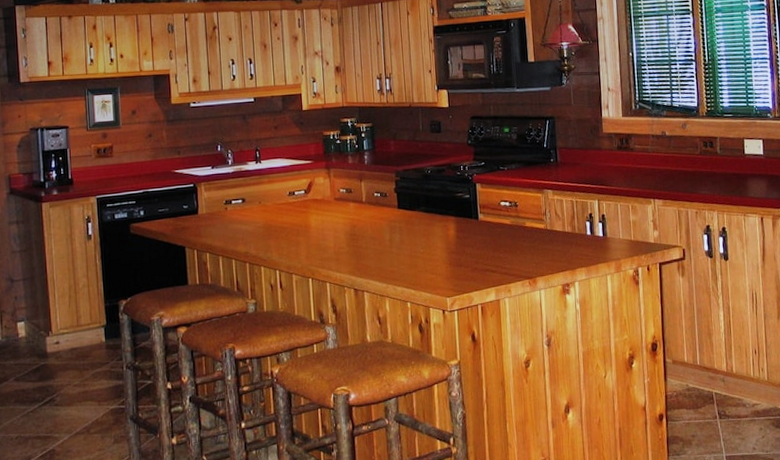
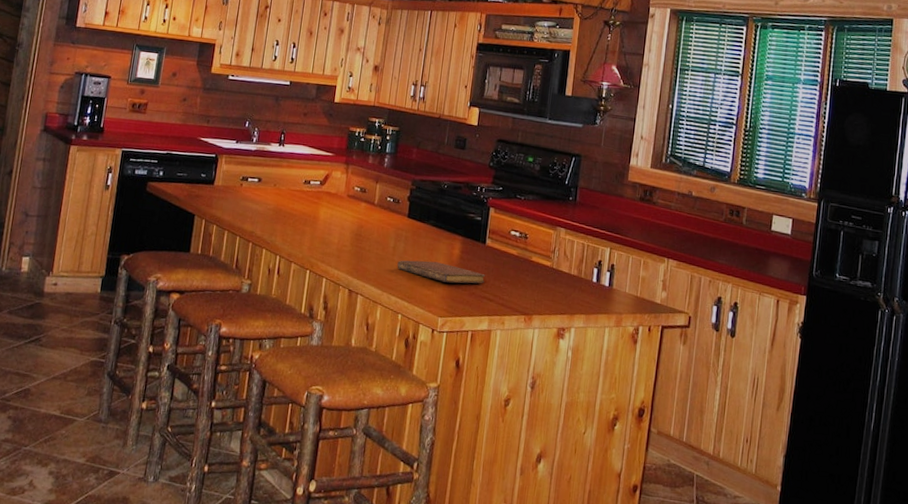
notebook: none [396,245,484,264] -> present [397,260,485,284]

